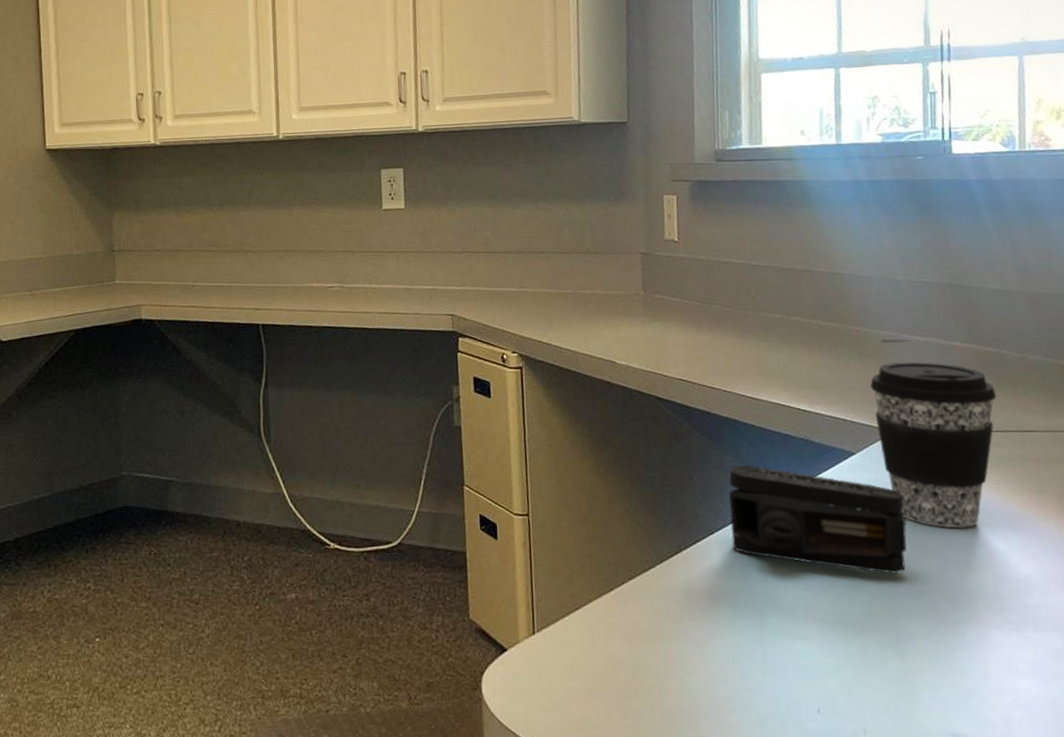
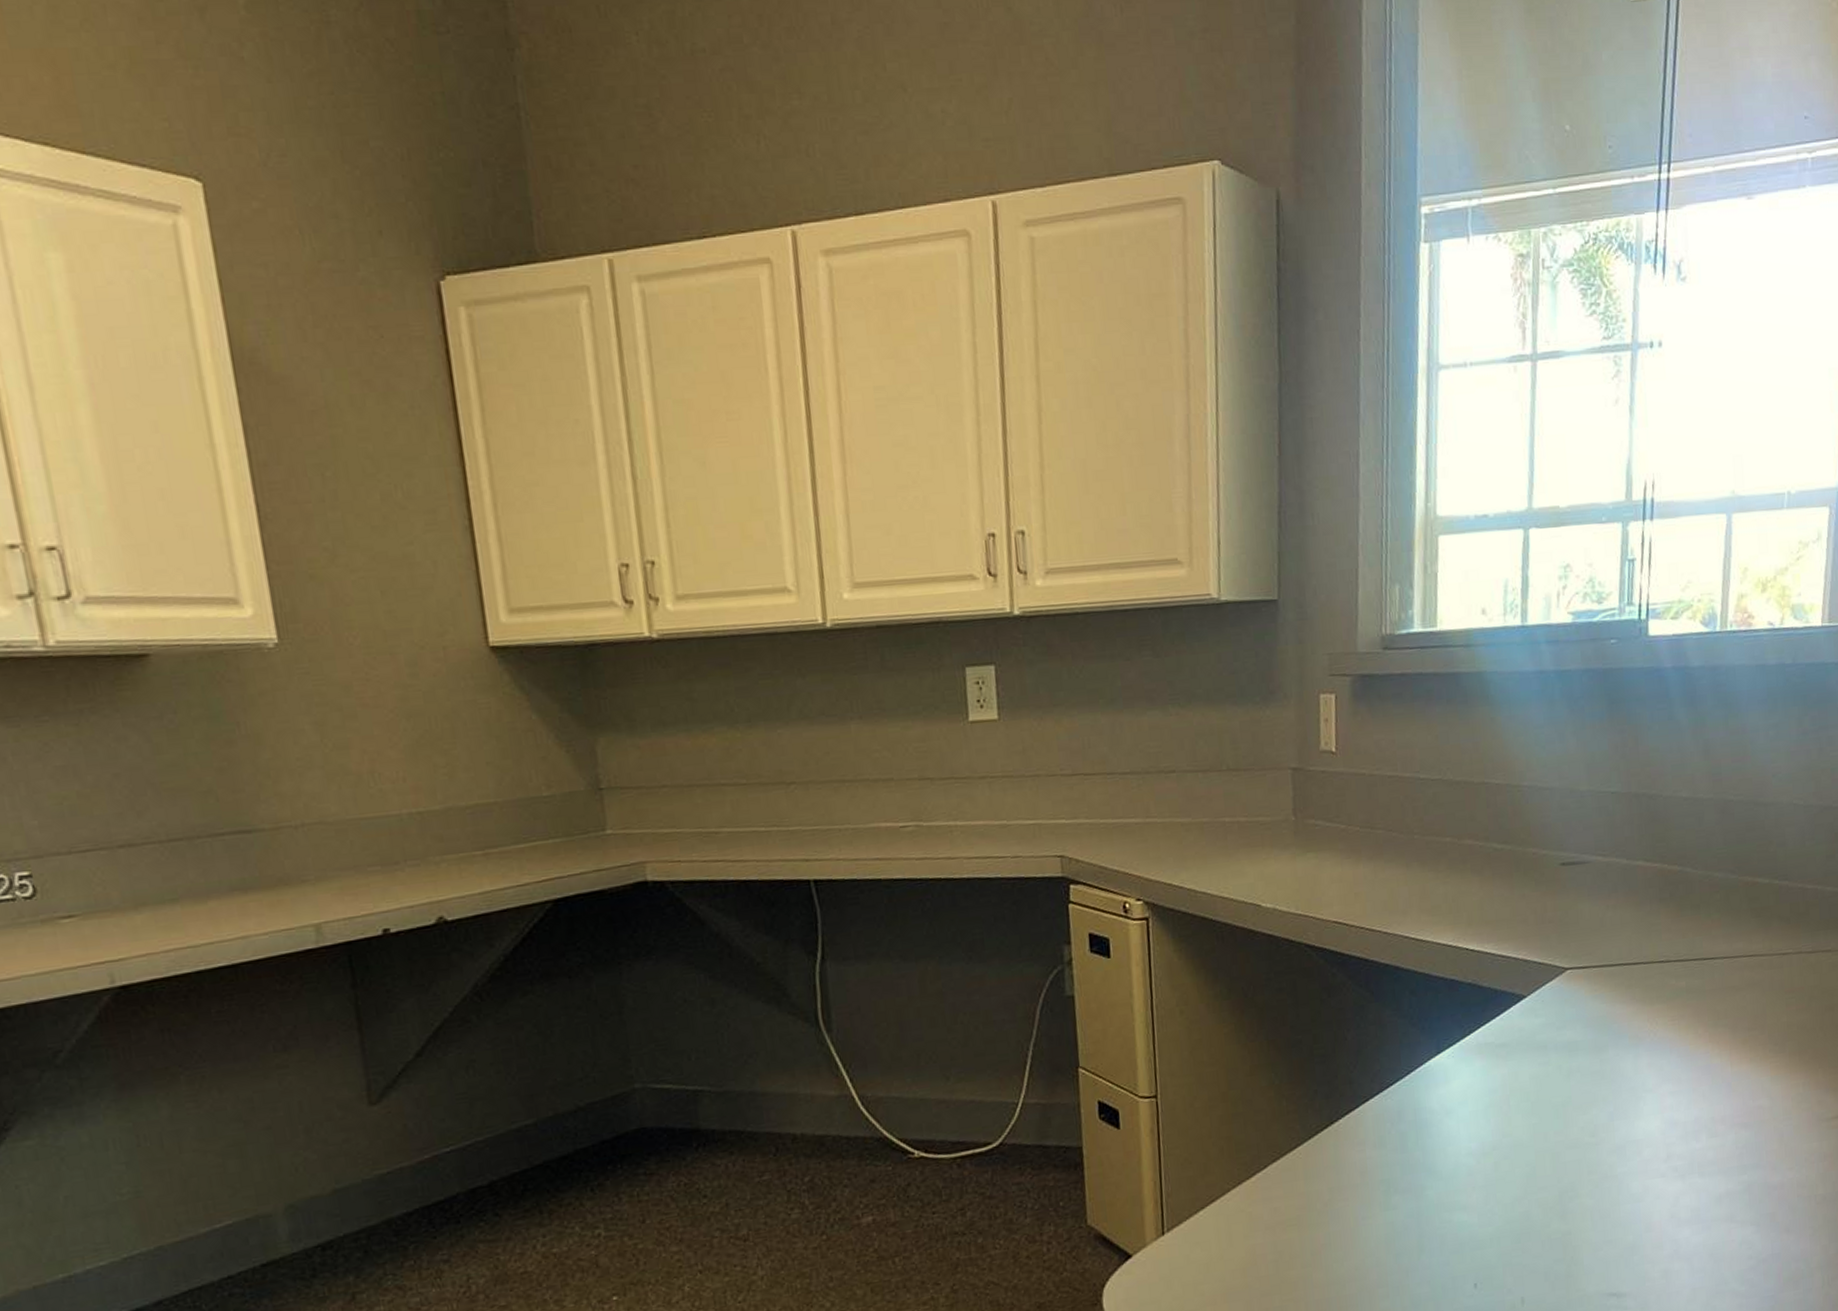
cigarette pack: present [729,465,907,574] -> none [1387,1018,1576,1129]
coffee cup: present [870,362,996,528] -> none [1545,885,1678,1073]

